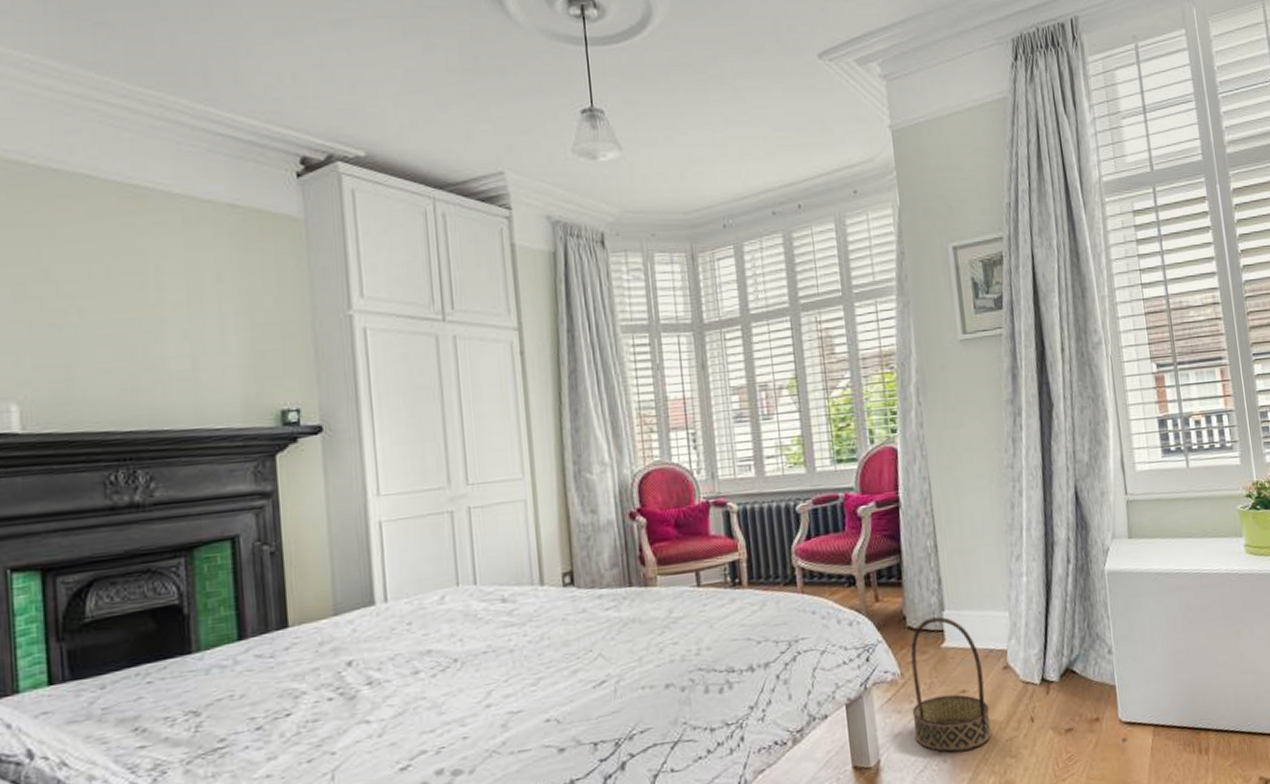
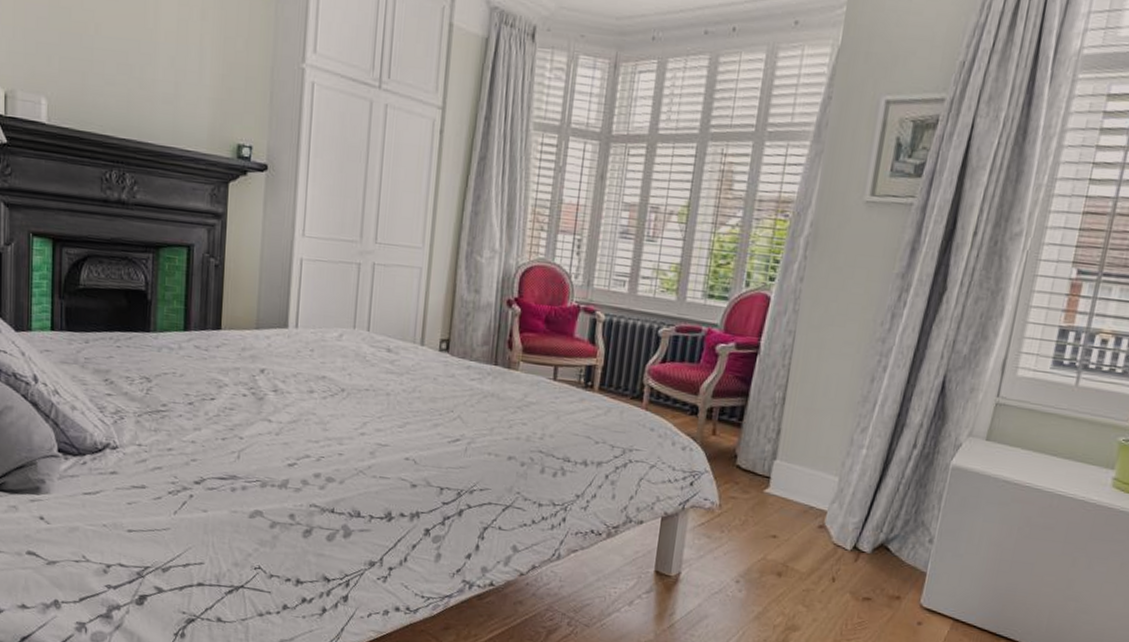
basket: present [910,616,992,753] -> none [717,462,799,589]

